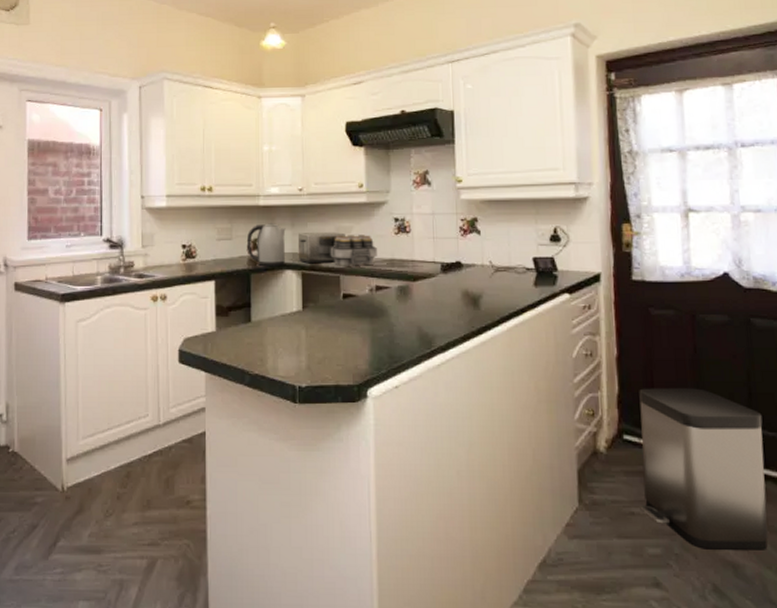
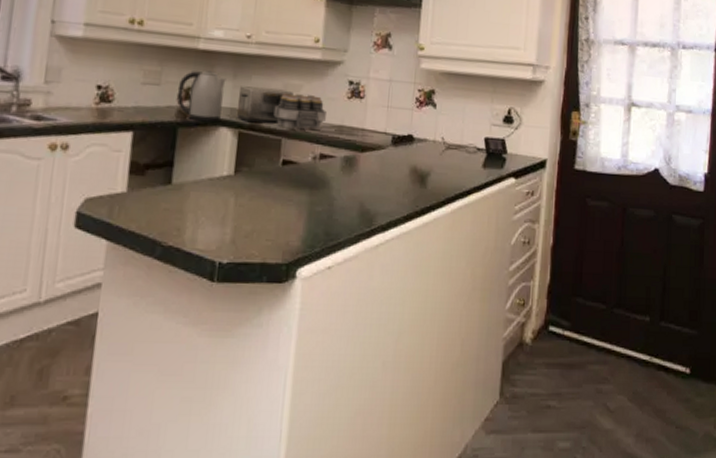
pedal bin: present [639,388,768,550] -> none [556,279,672,442]

